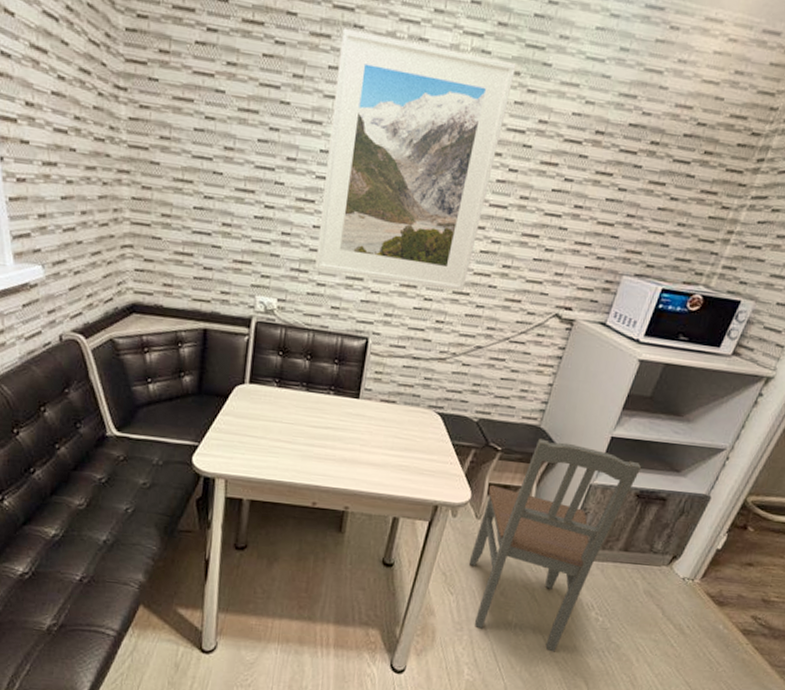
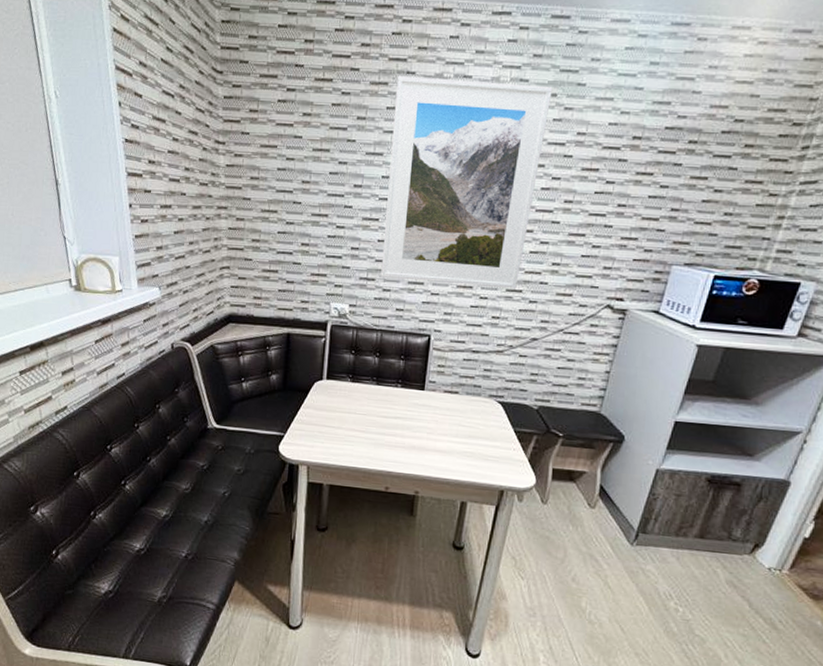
dining chair: present [468,438,642,652] -> none [537,424,711,643]

